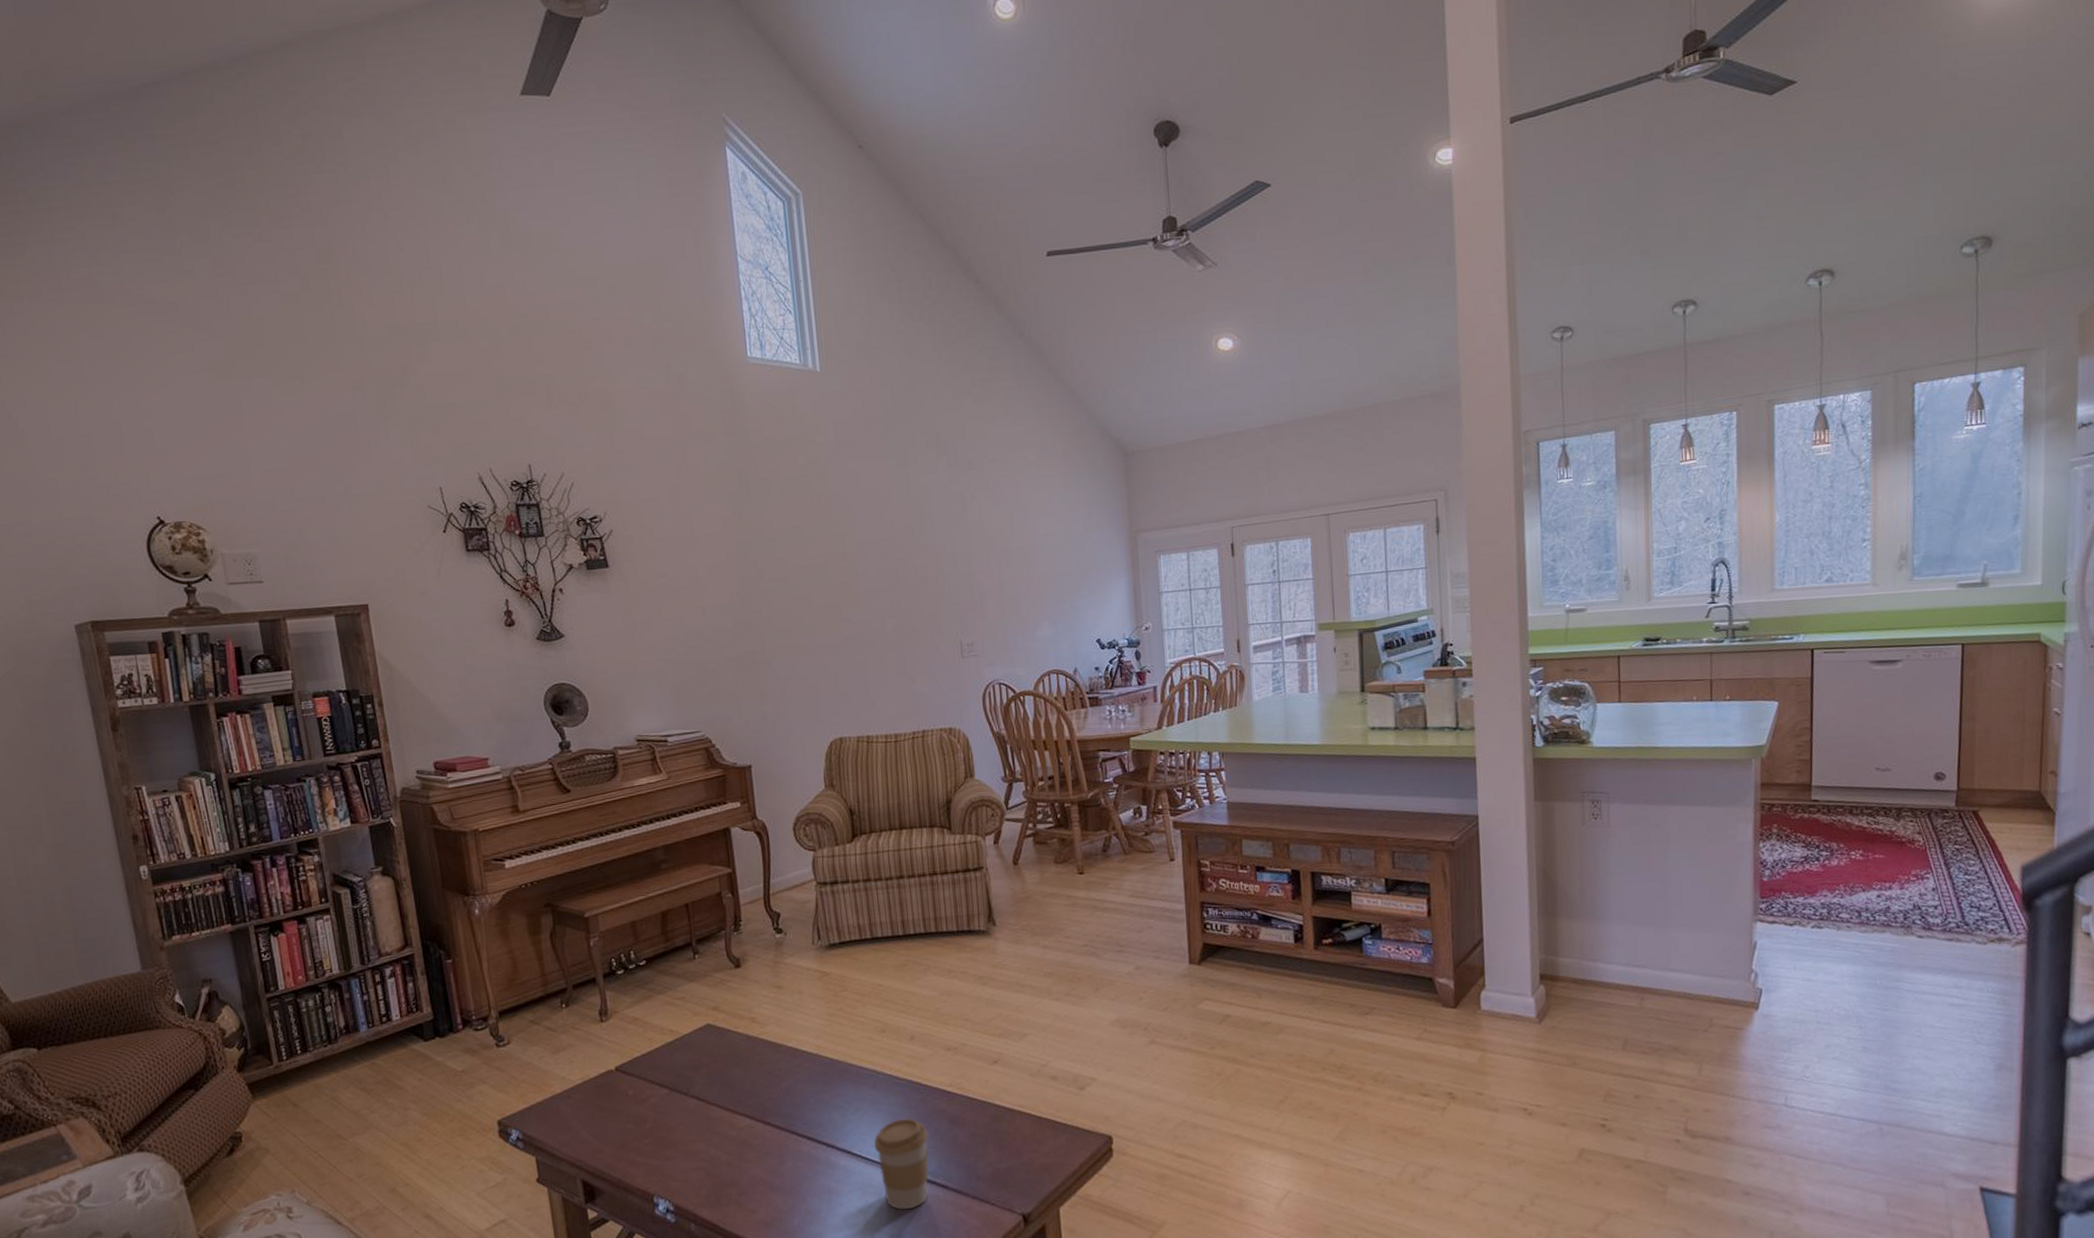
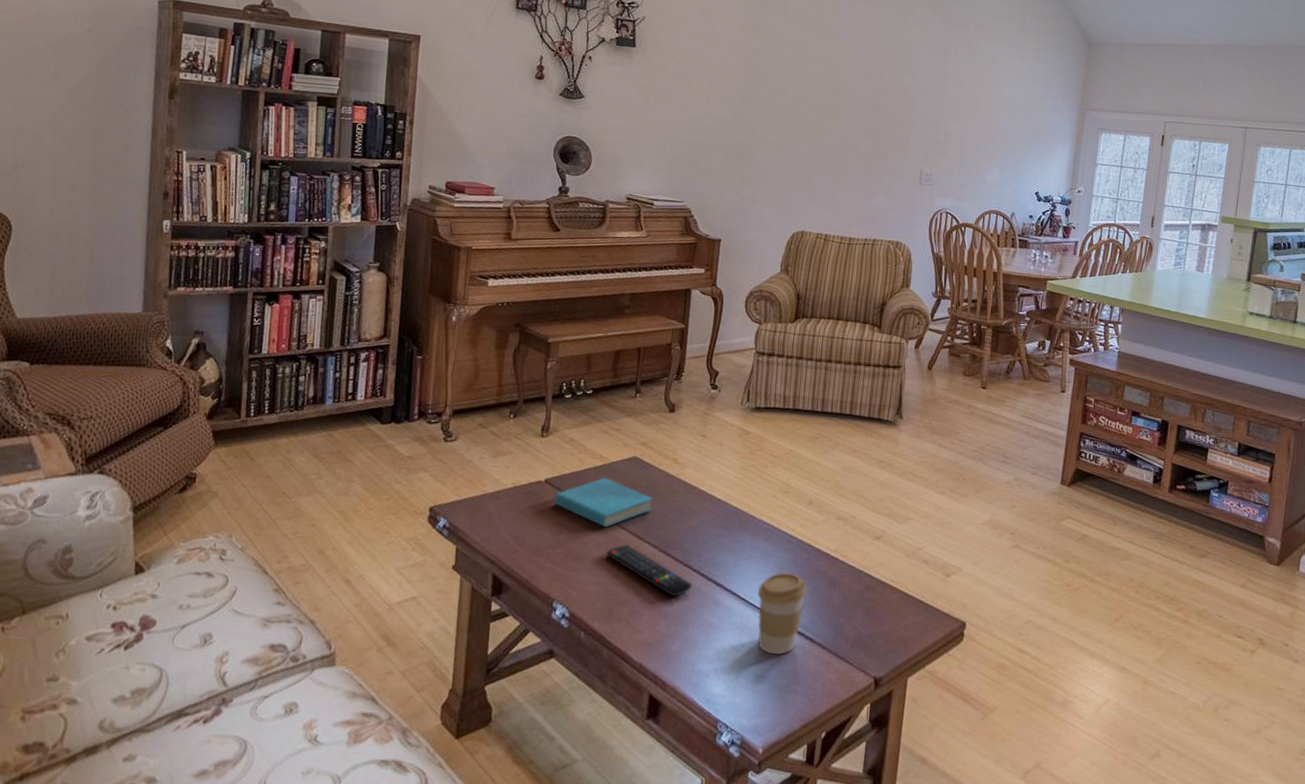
book: none [629,1052,739,1107] -> present [554,477,654,528]
remote control: none [699,1120,801,1168] -> present [606,544,692,597]

